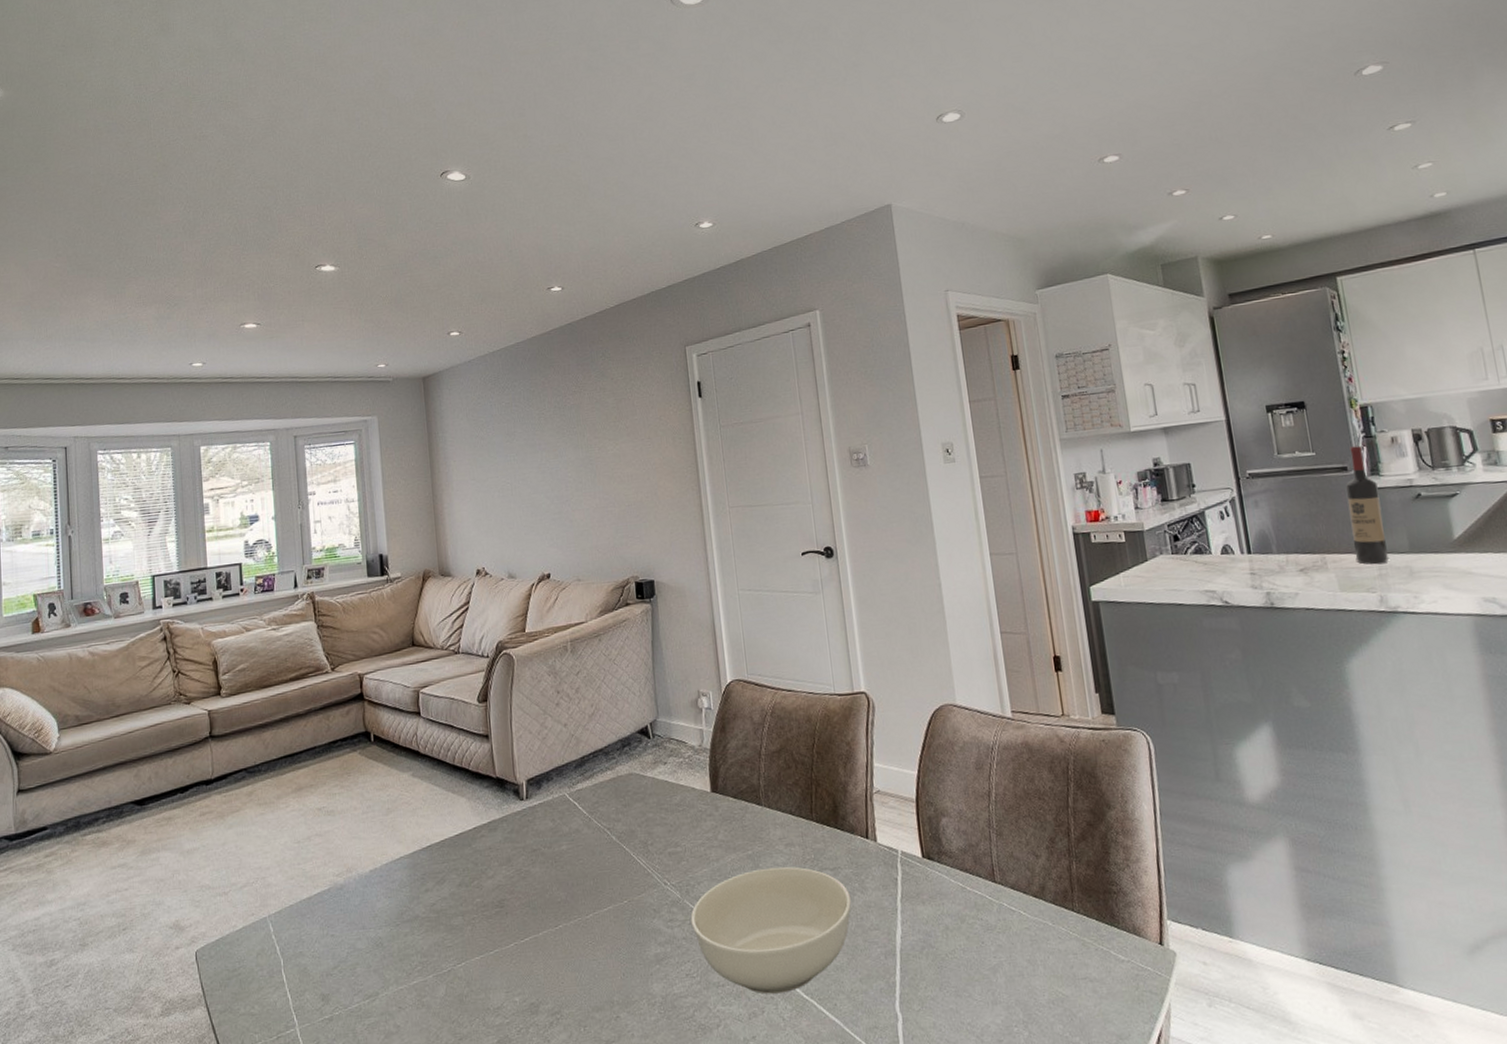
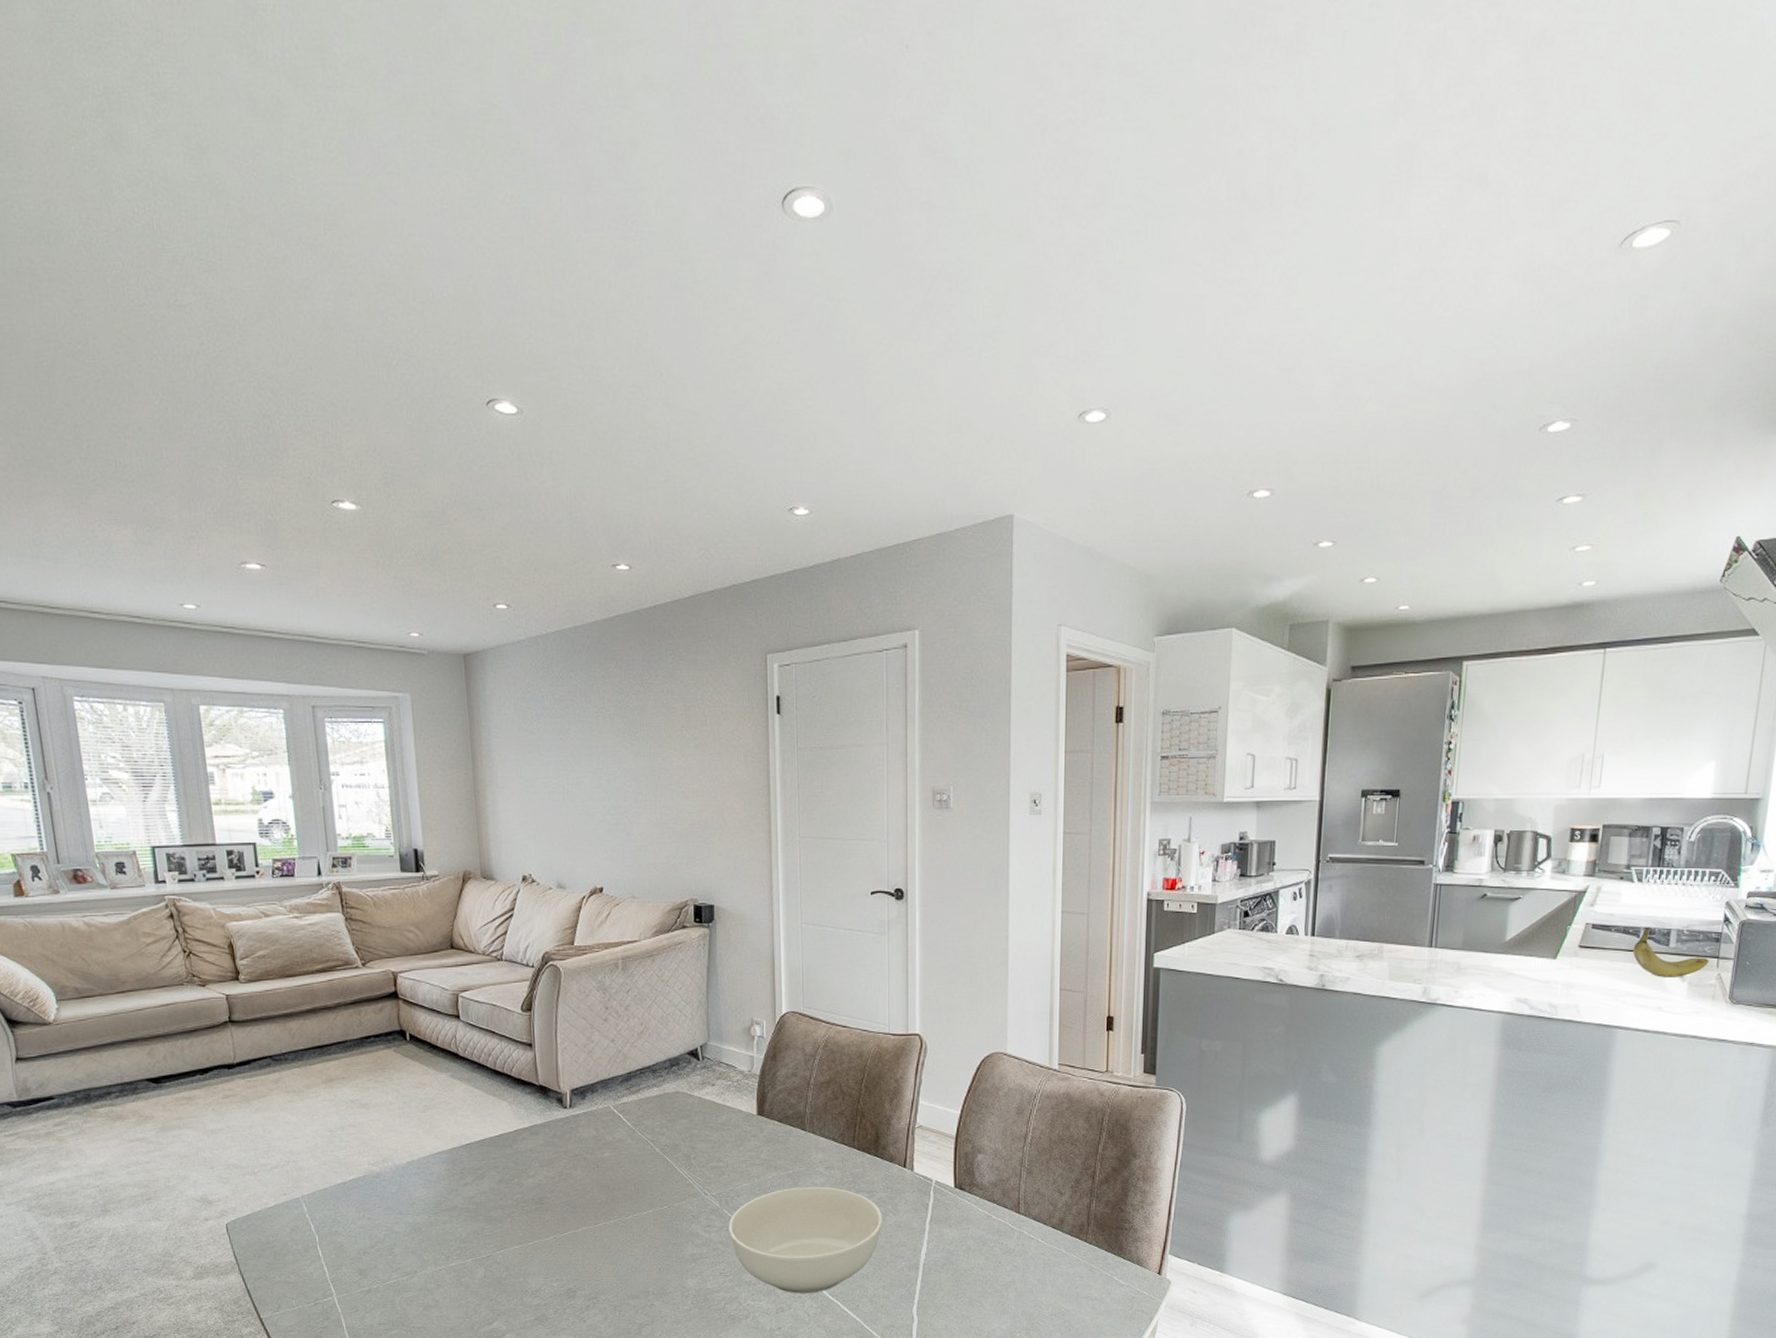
wine bottle: present [1345,445,1389,564] -> none [1411,841,1449,957]

